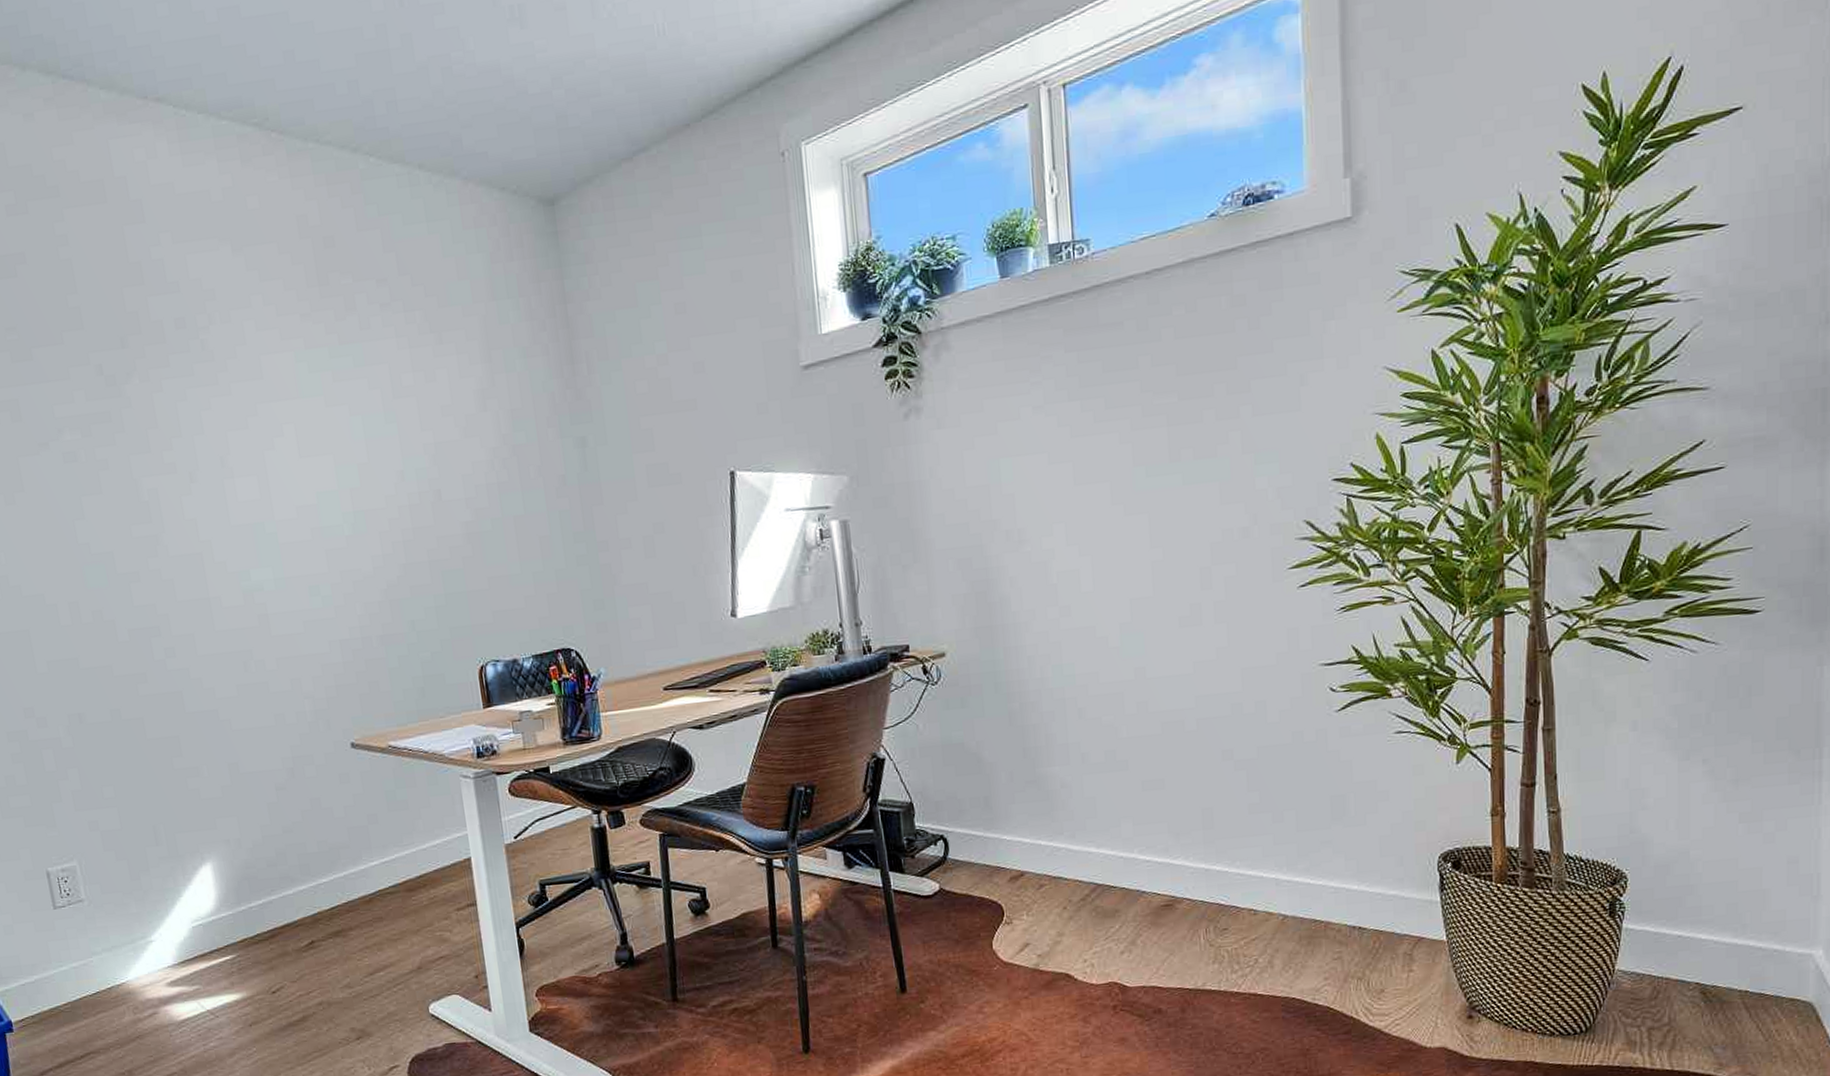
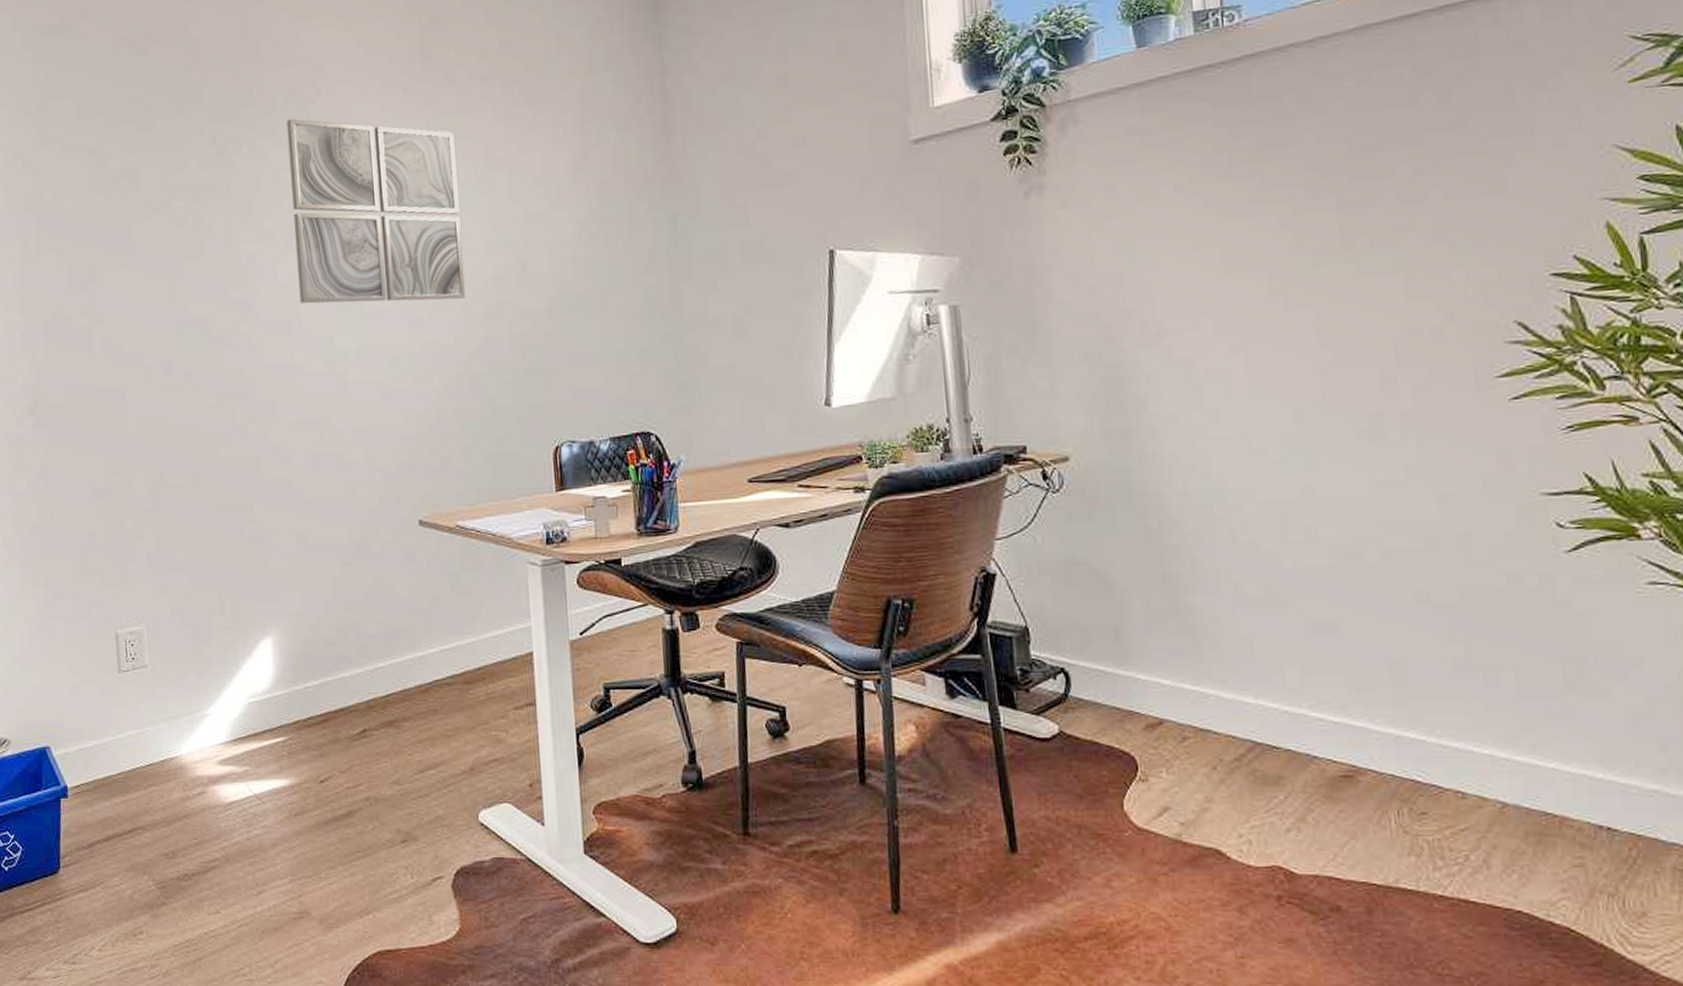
wall art: none [179,347,382,537] -> present [286,119,466,304]

